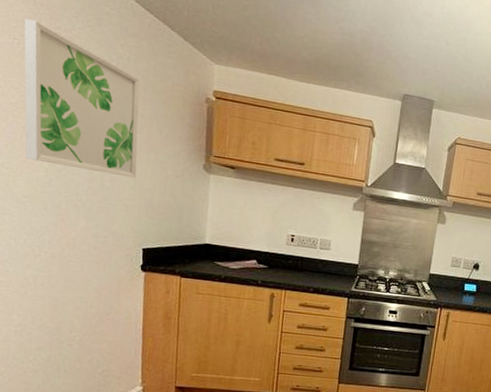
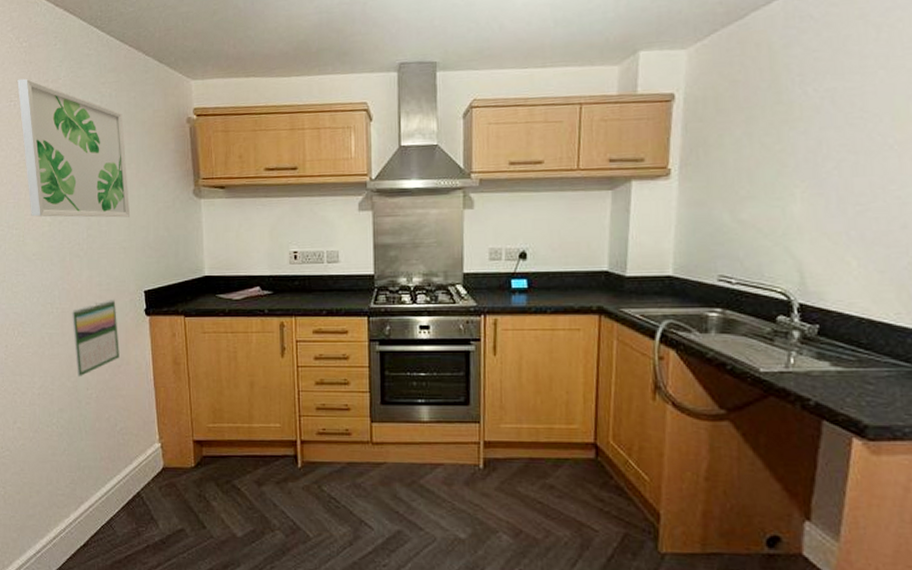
calendar: none [61,251,111,320] -> present [72,298,119,378]

